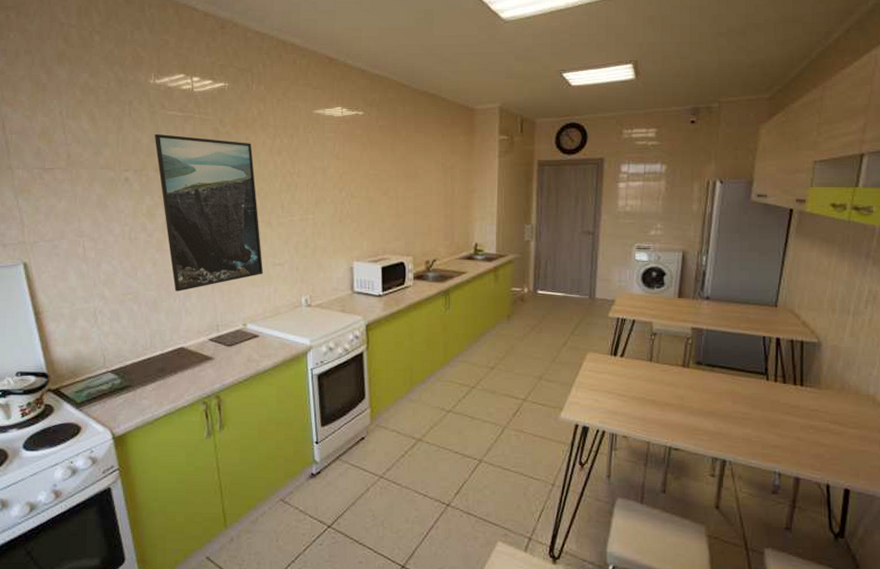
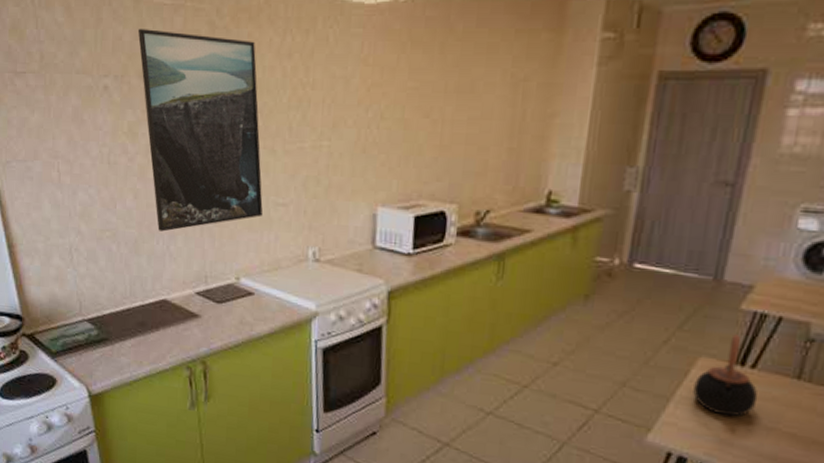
teapot: none [587,335,628,393] -> present [693,334,758,417]

